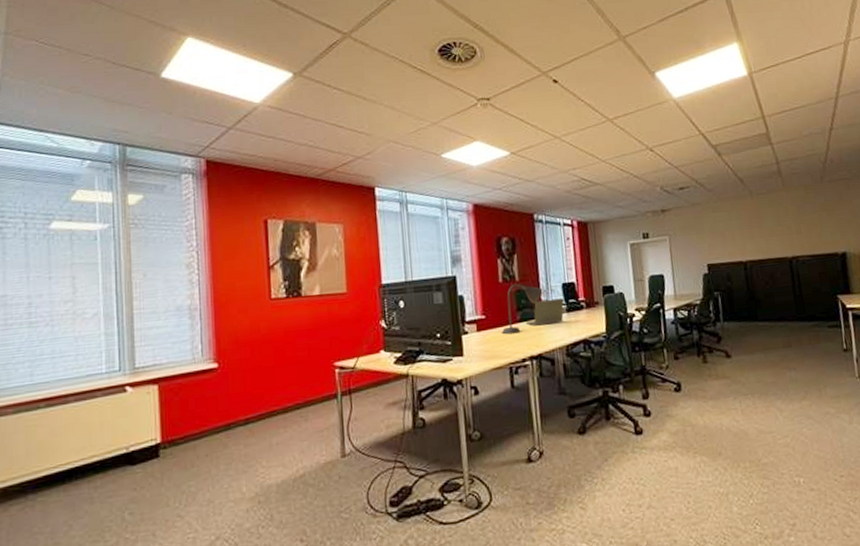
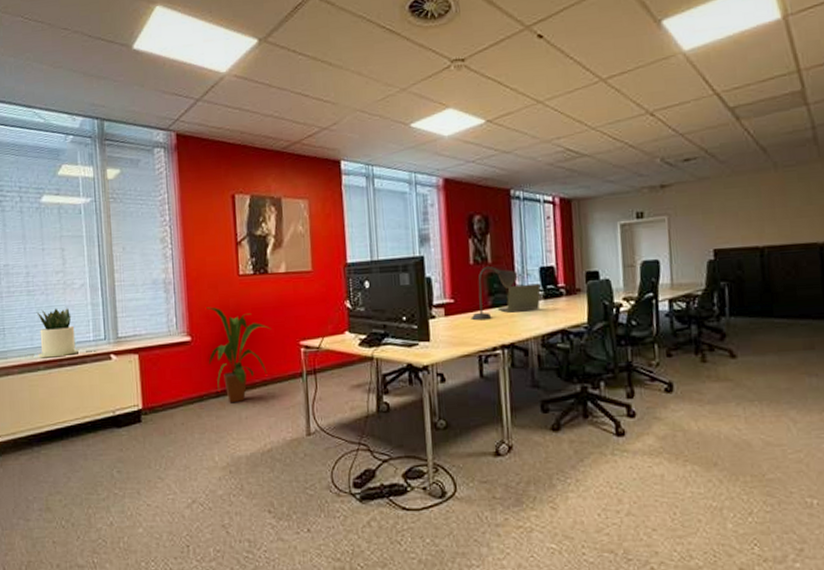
planter: none [39,338,89,395] -> present [36,307,80,358]
house plant: none [235,332,305,430] -> present [206,307,271,403]

